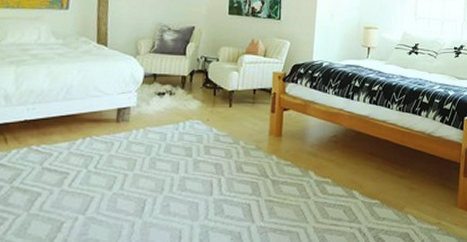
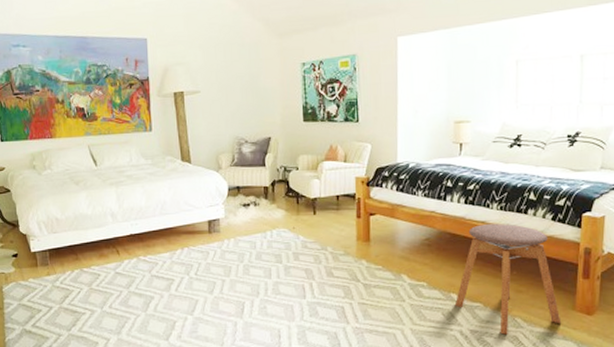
stool: none [355,124,446,232] -> present [454,224,562,335]

